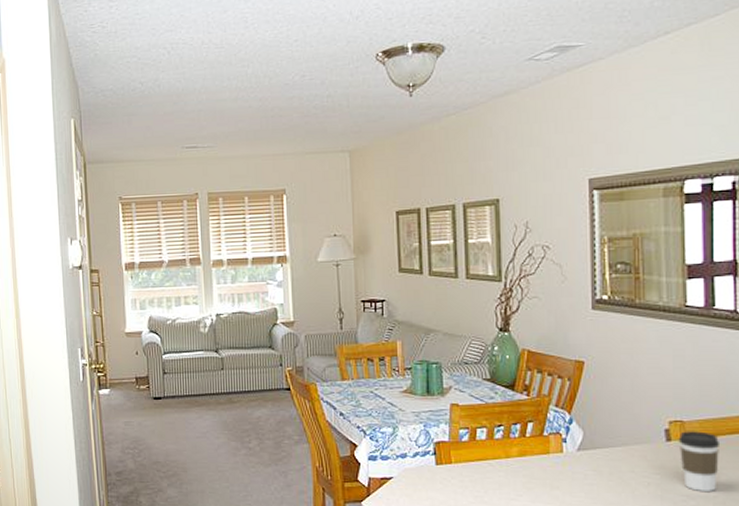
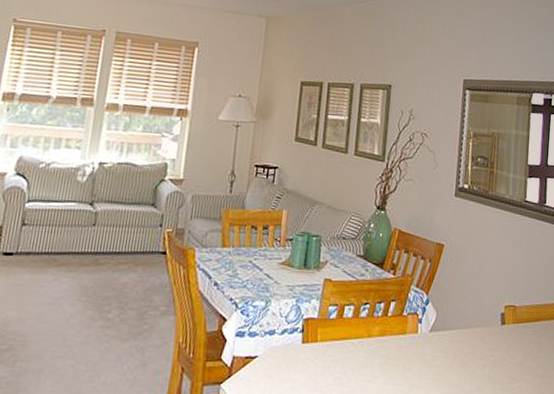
coffee cup: present [678,431,721,491] -> none [510,315,542,374]

